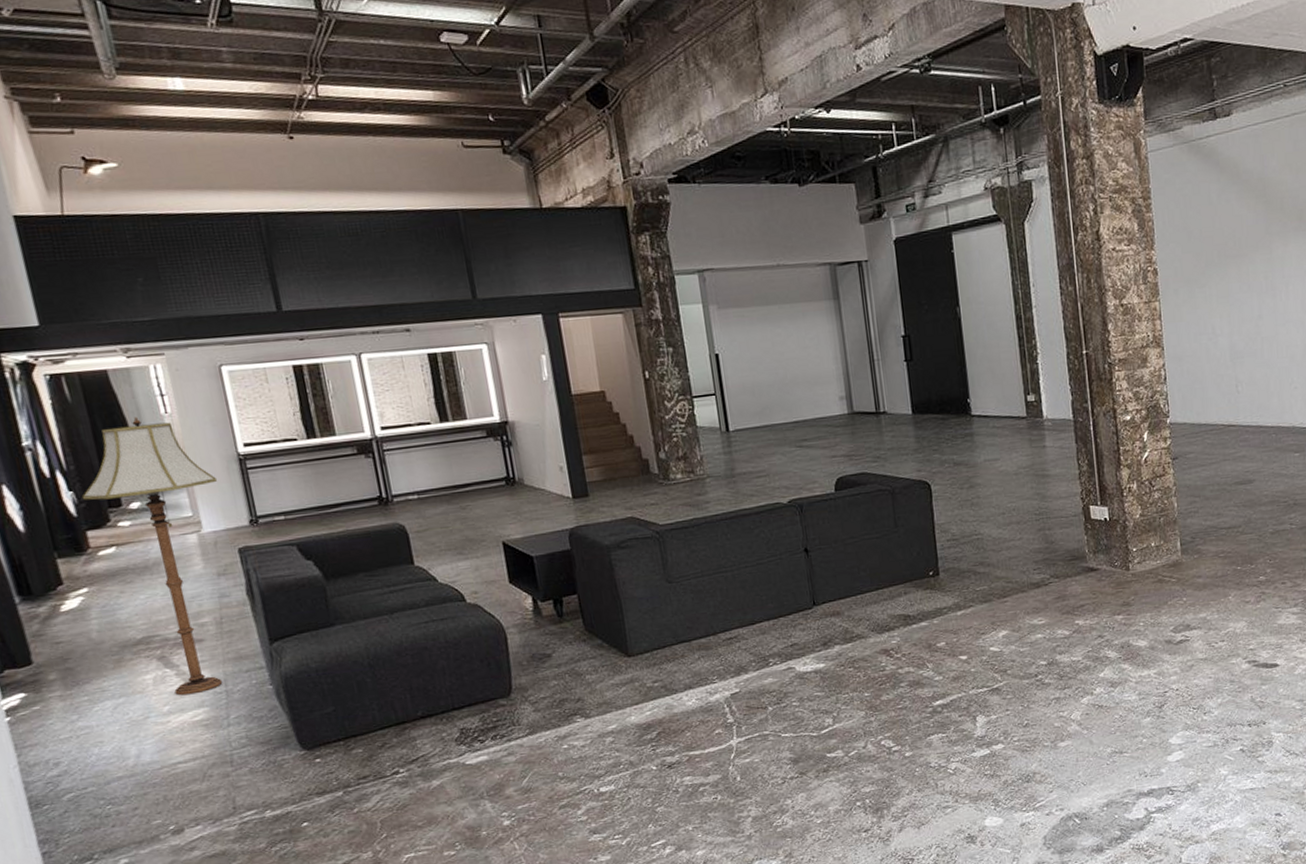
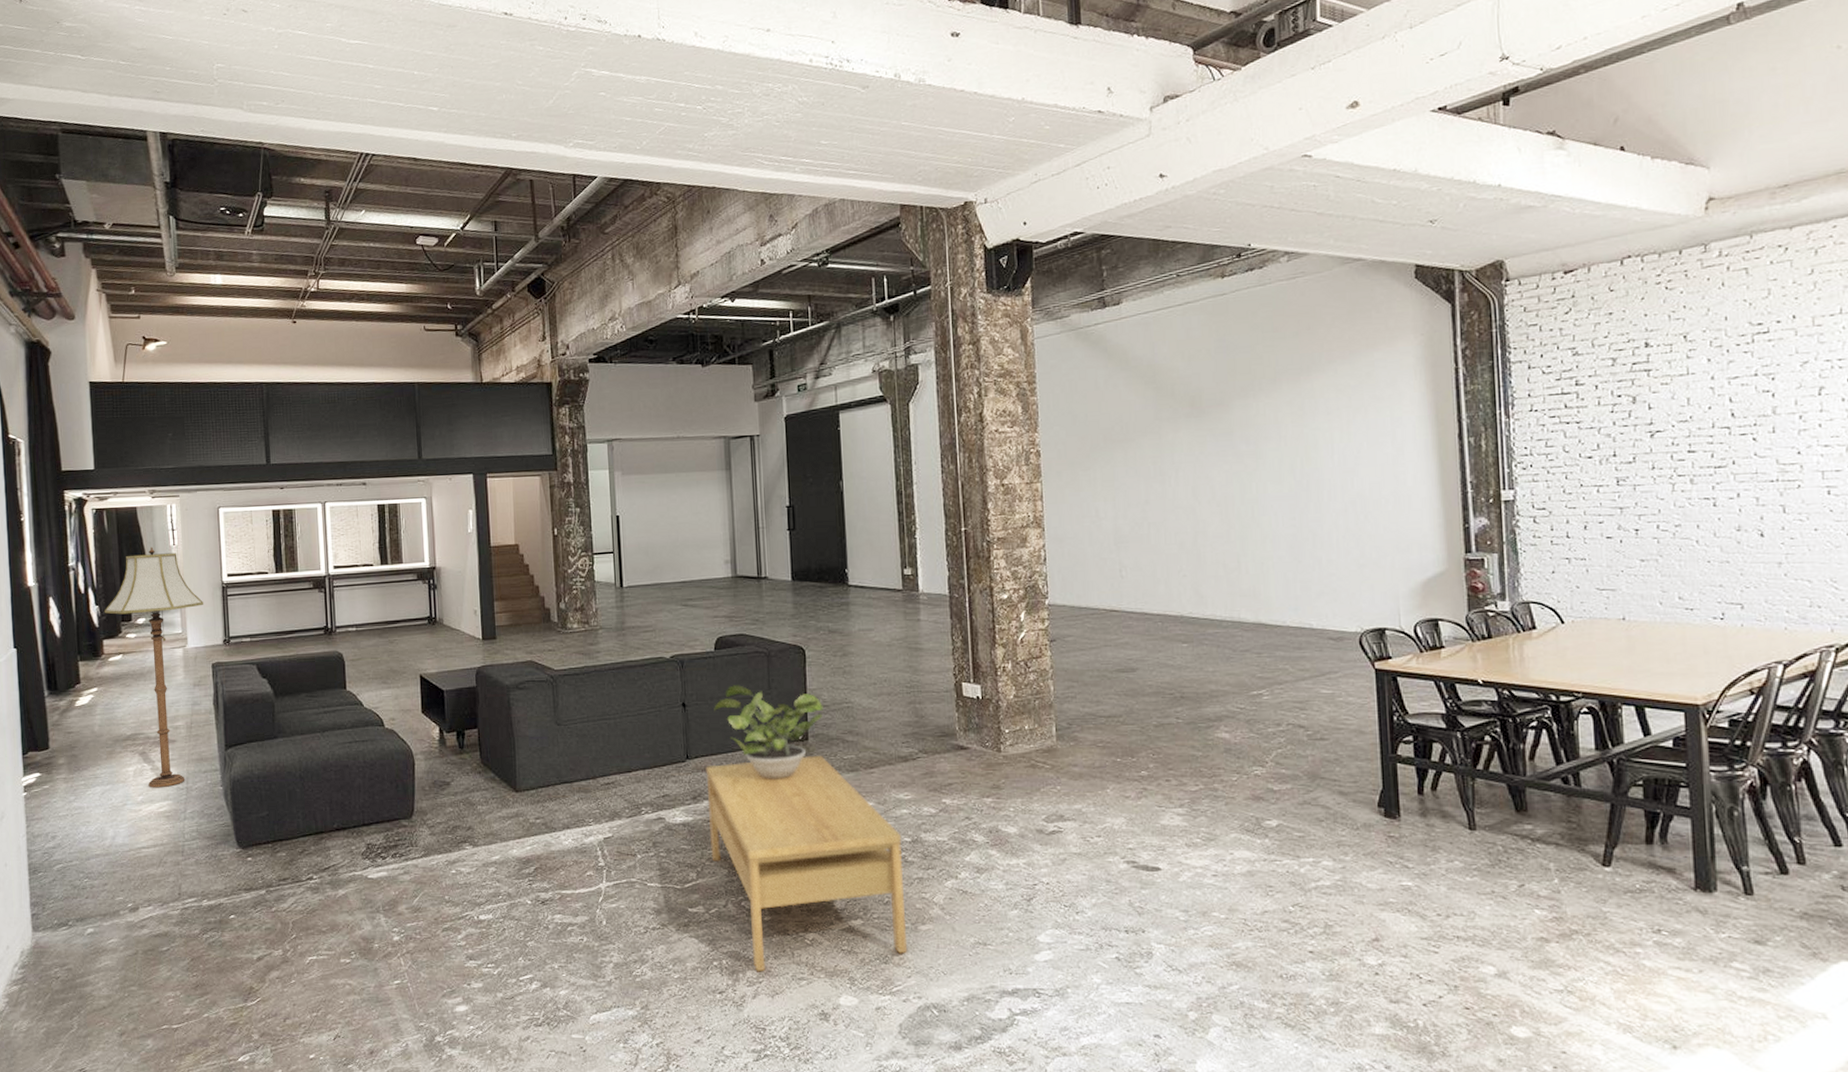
coffee table: none [834,589,1048,807] -> present [705,755,907,972]
potted plant: none [838,525,953,618] -> present [714,685,823,779]

